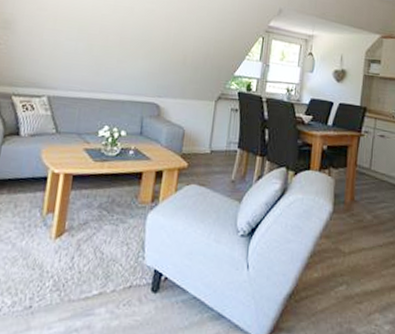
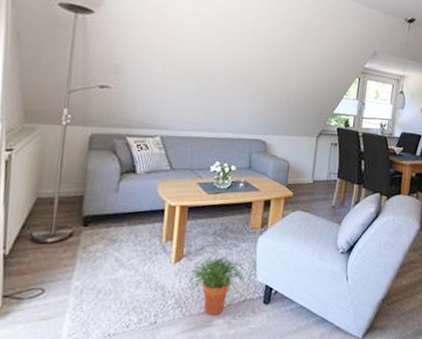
potted plant: none [68,231,131,302] -> present [187,254,245,315]

